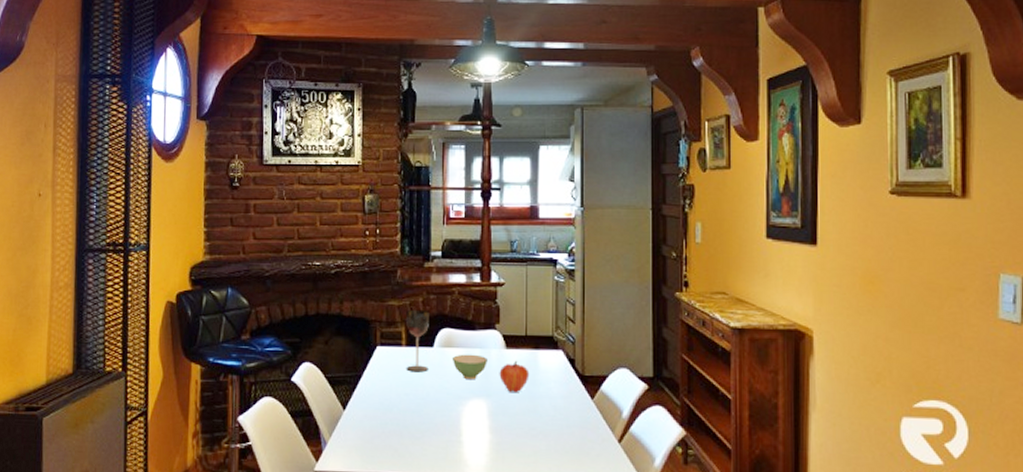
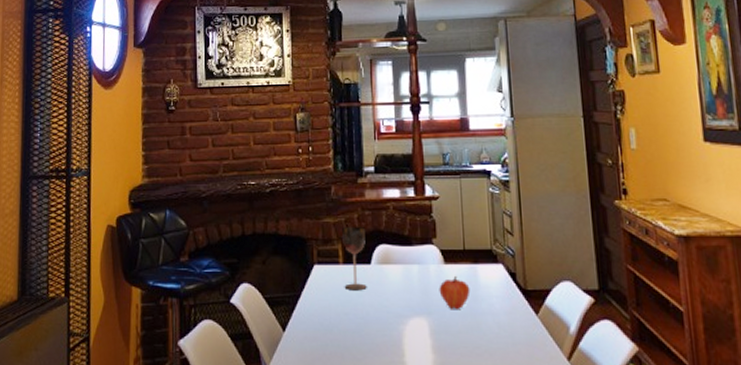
bowl: present [451,354,487,380] -> none [390,270,427,298]

